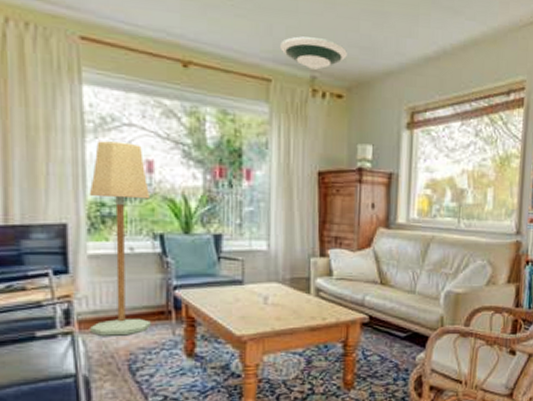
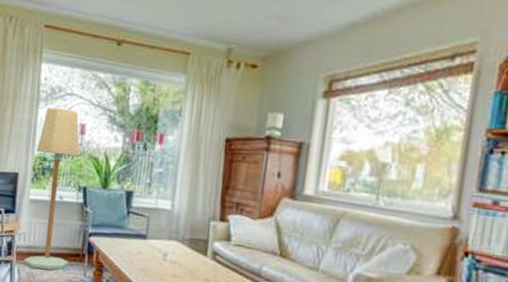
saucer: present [280,36,347,70] -> none [201,12,266,42]

